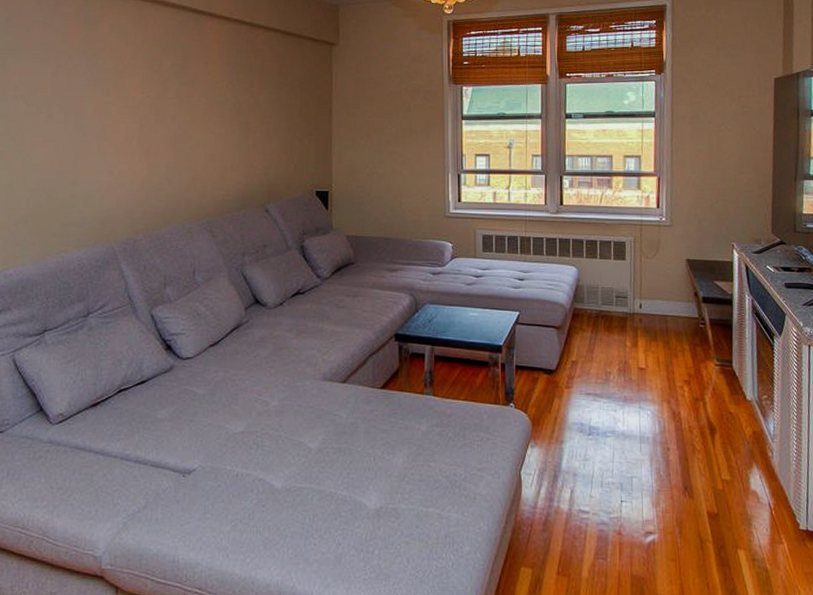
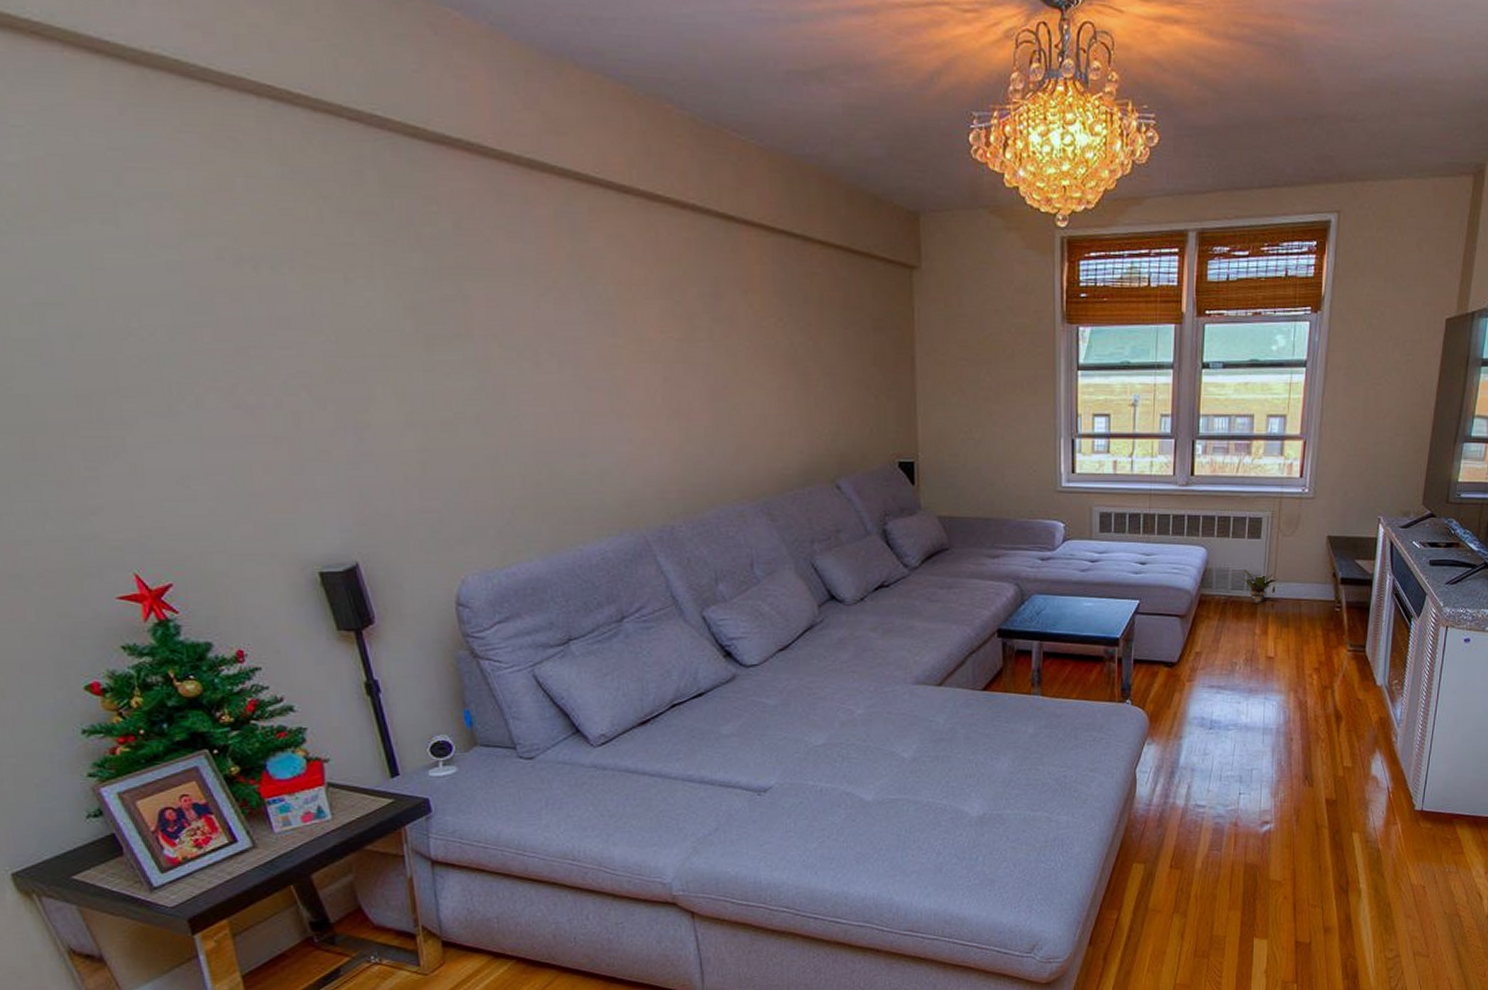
potted plant: none [610,287,643,319] -> present [1242,570,1278,605]

